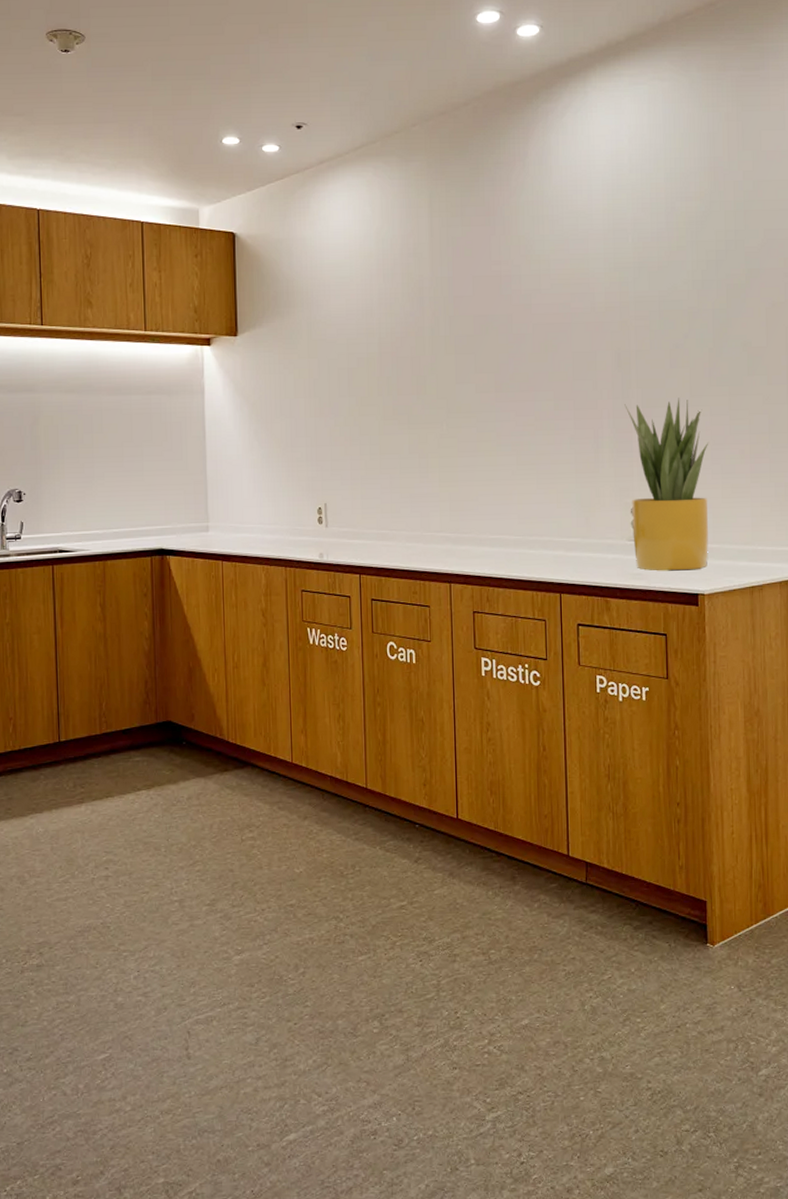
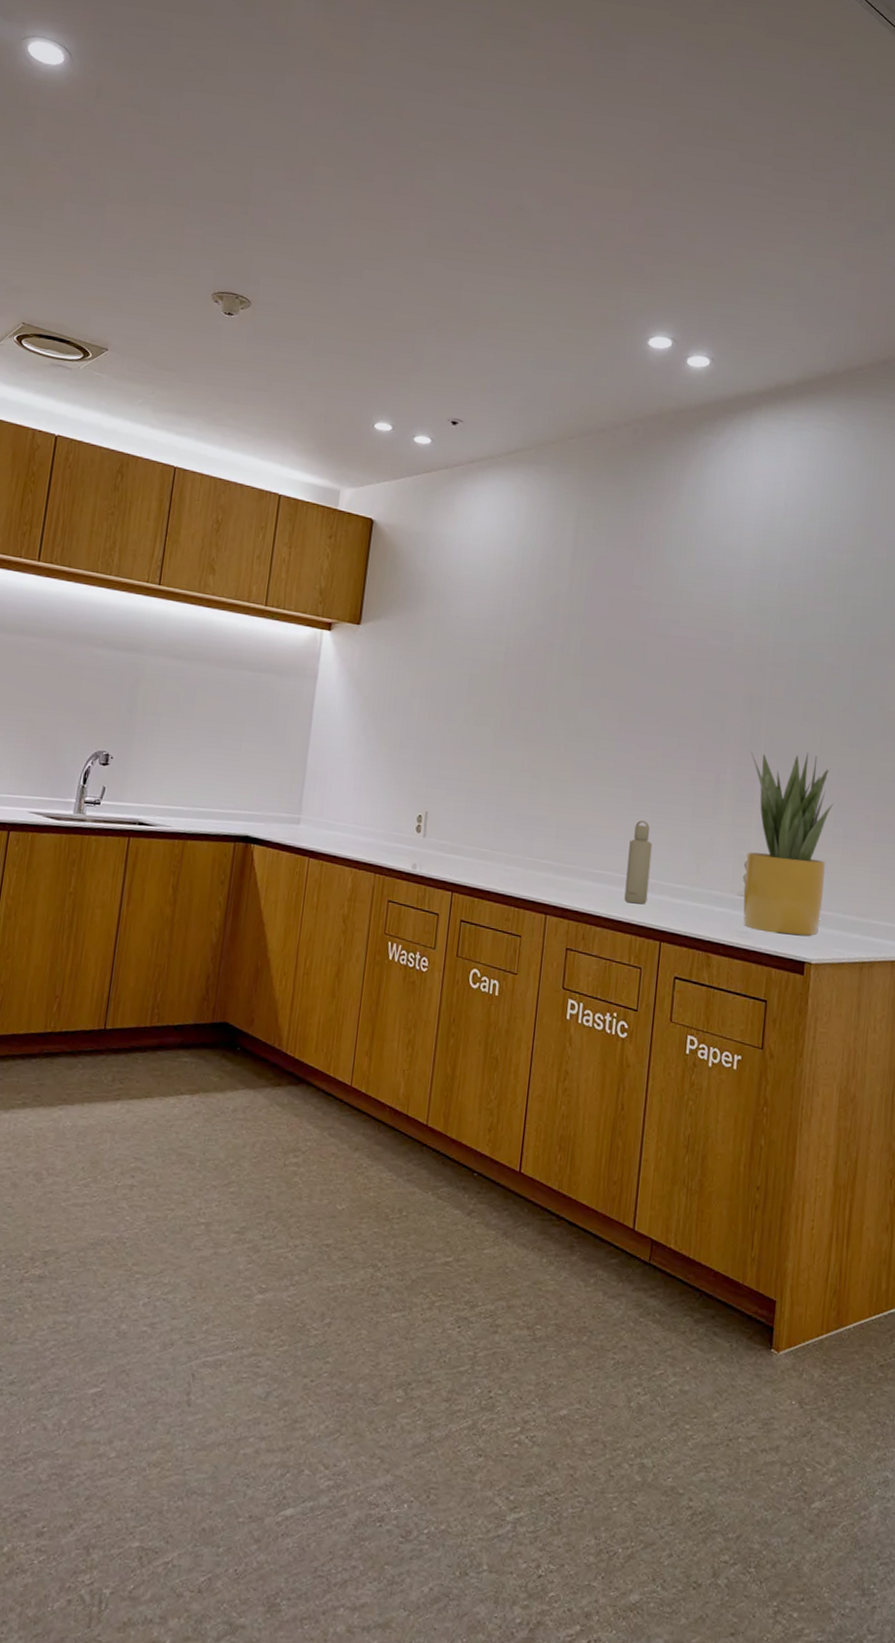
bottle: none [520,484,543,562] -> present [624,820,653,905]

